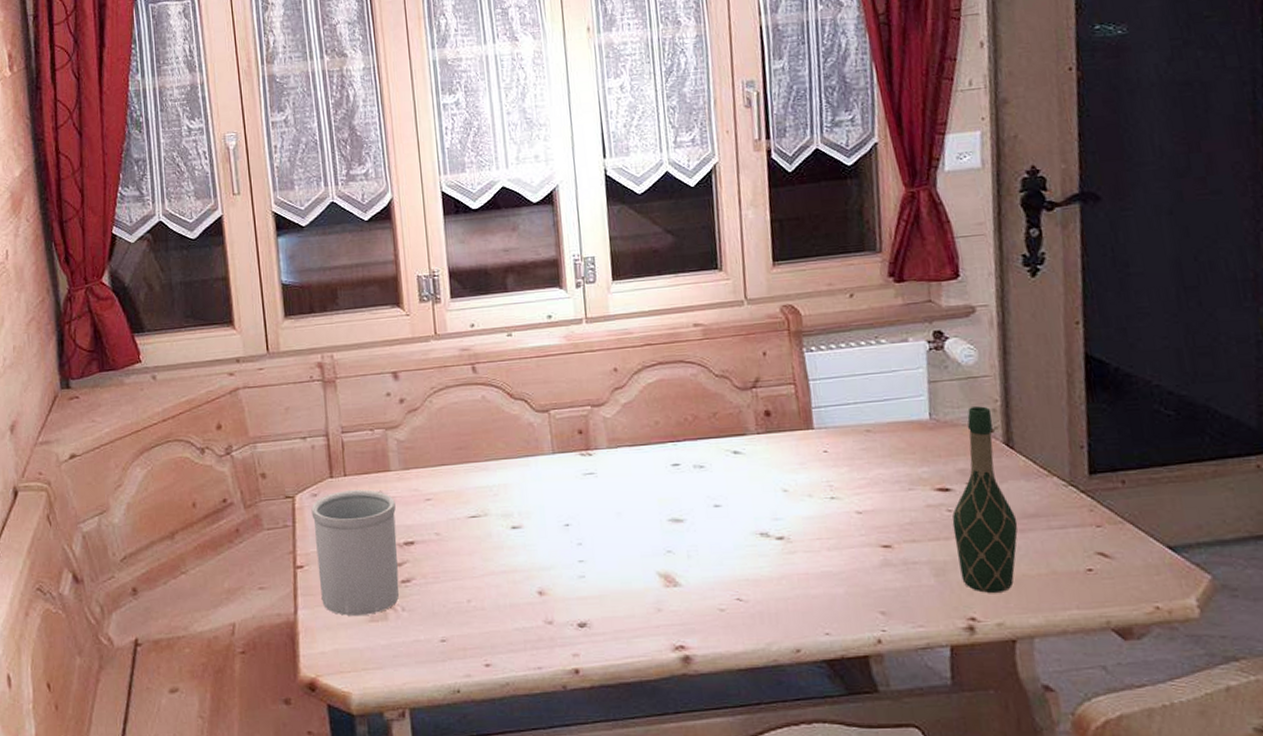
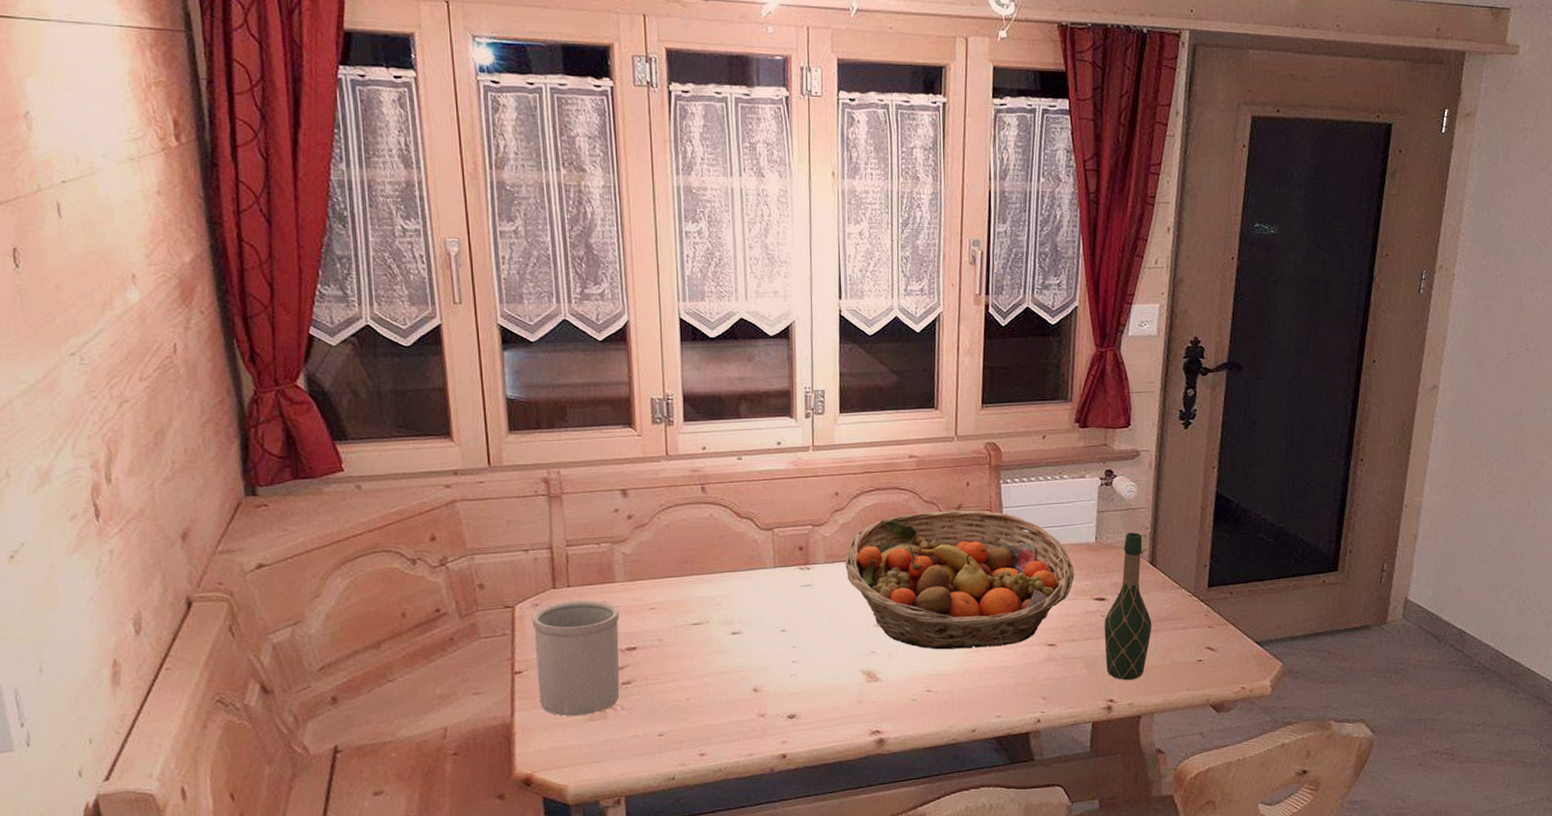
fruit basket: none [630,384,908,550] -> present [845,509,1075,650]

